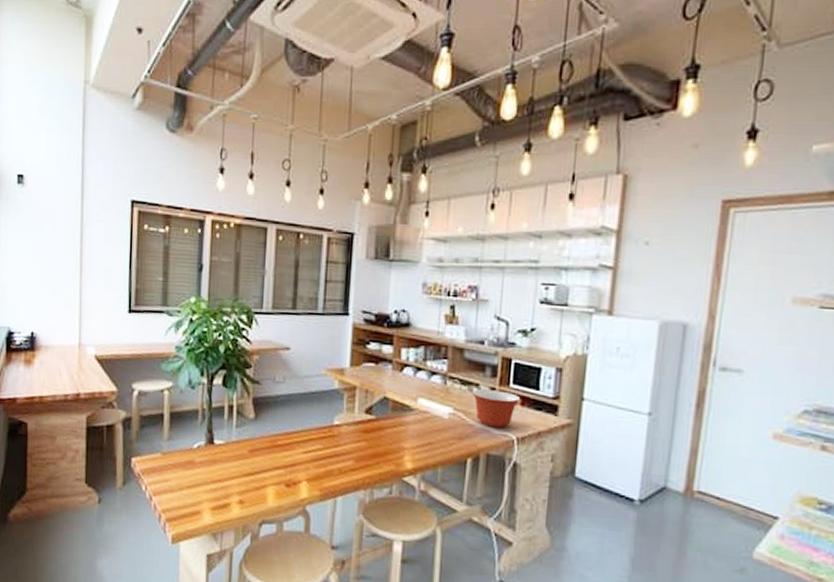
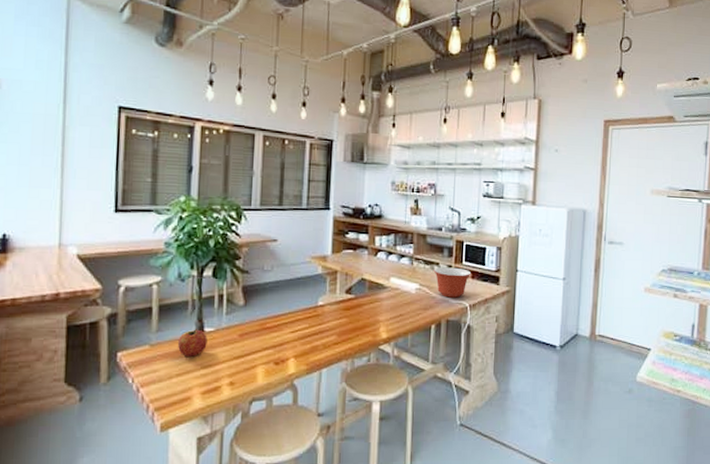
fruit: none [188,439,217,469] -> present [178,328,207,357]

